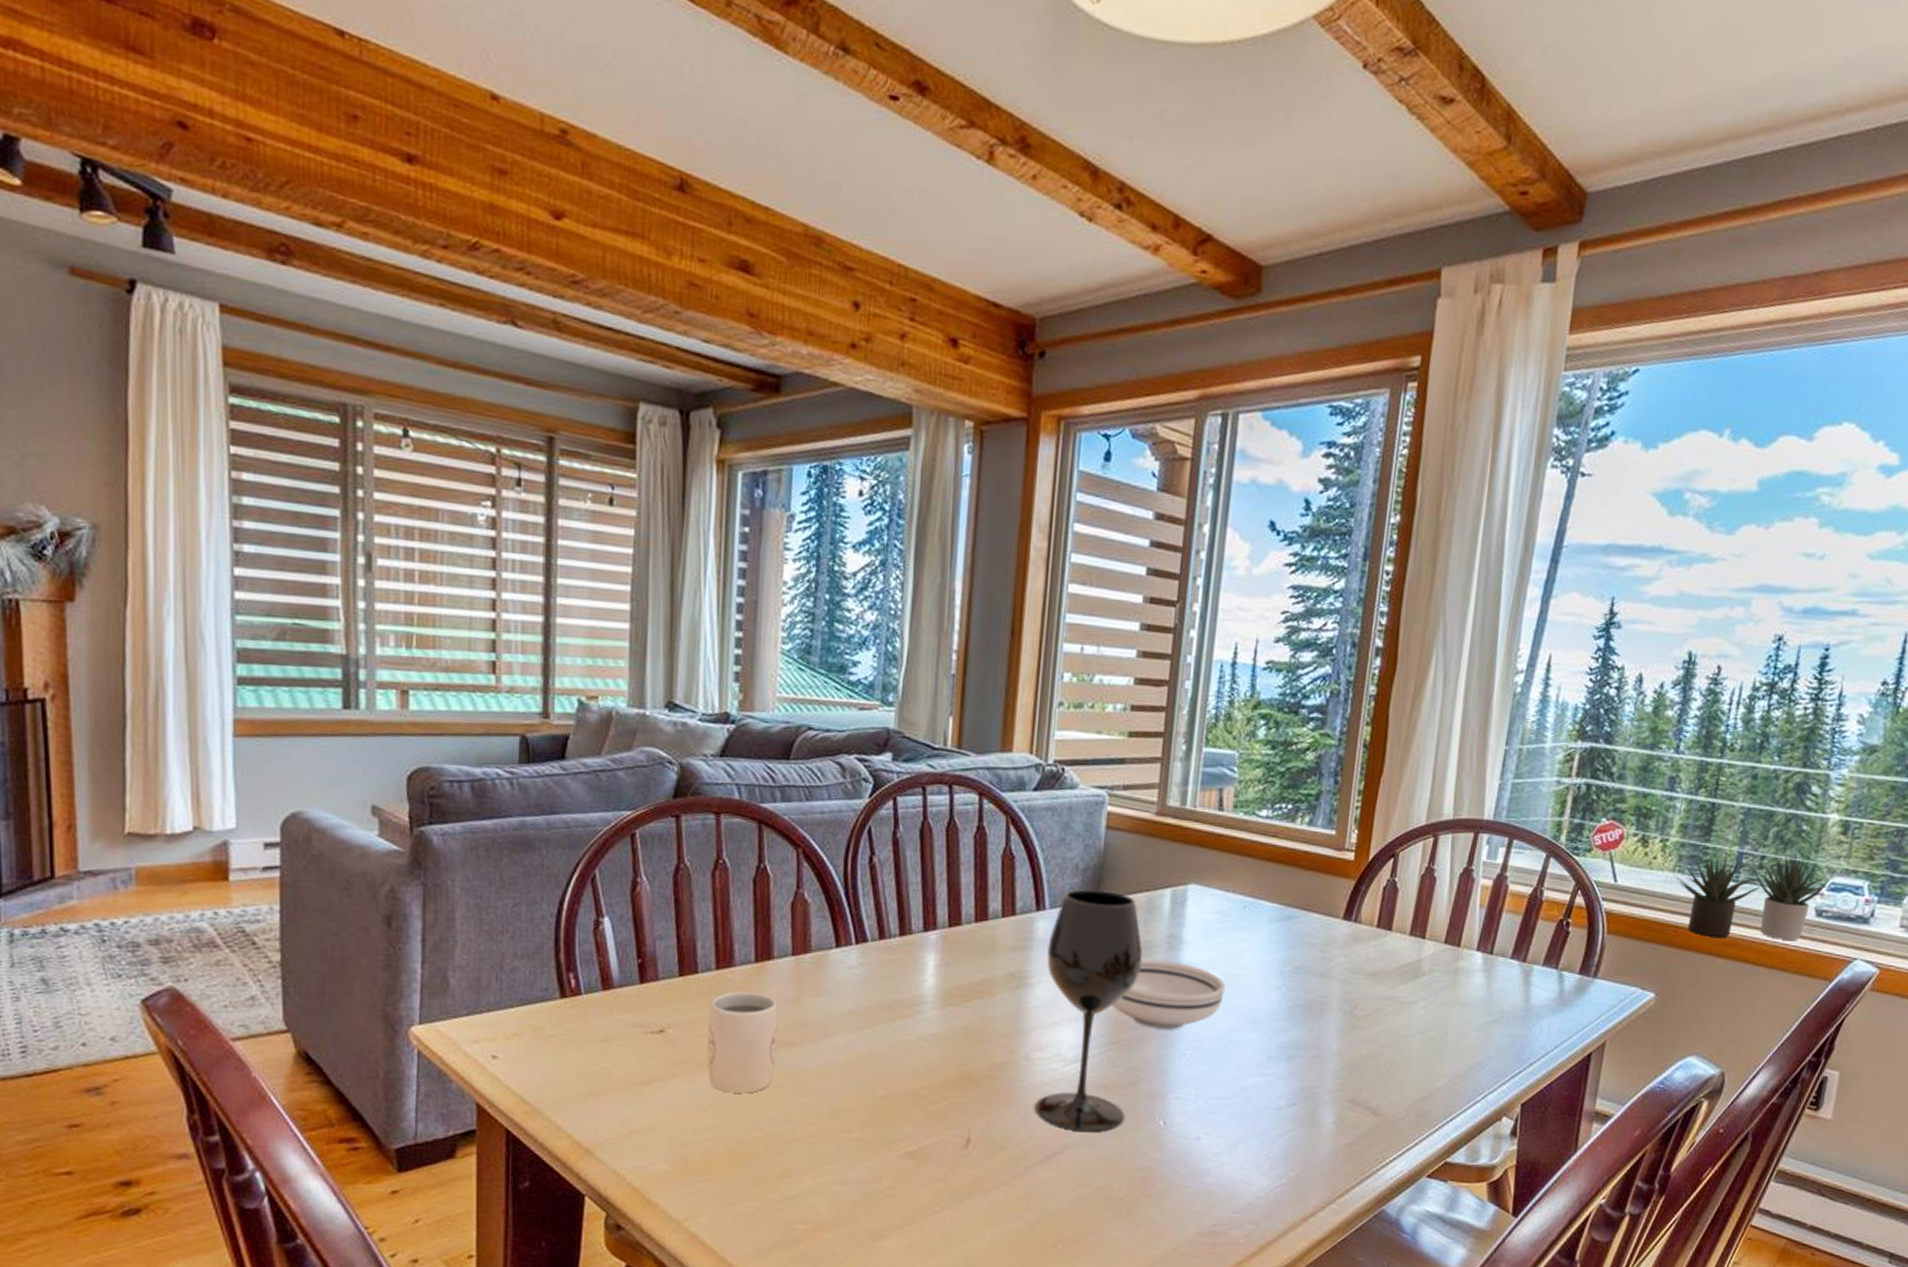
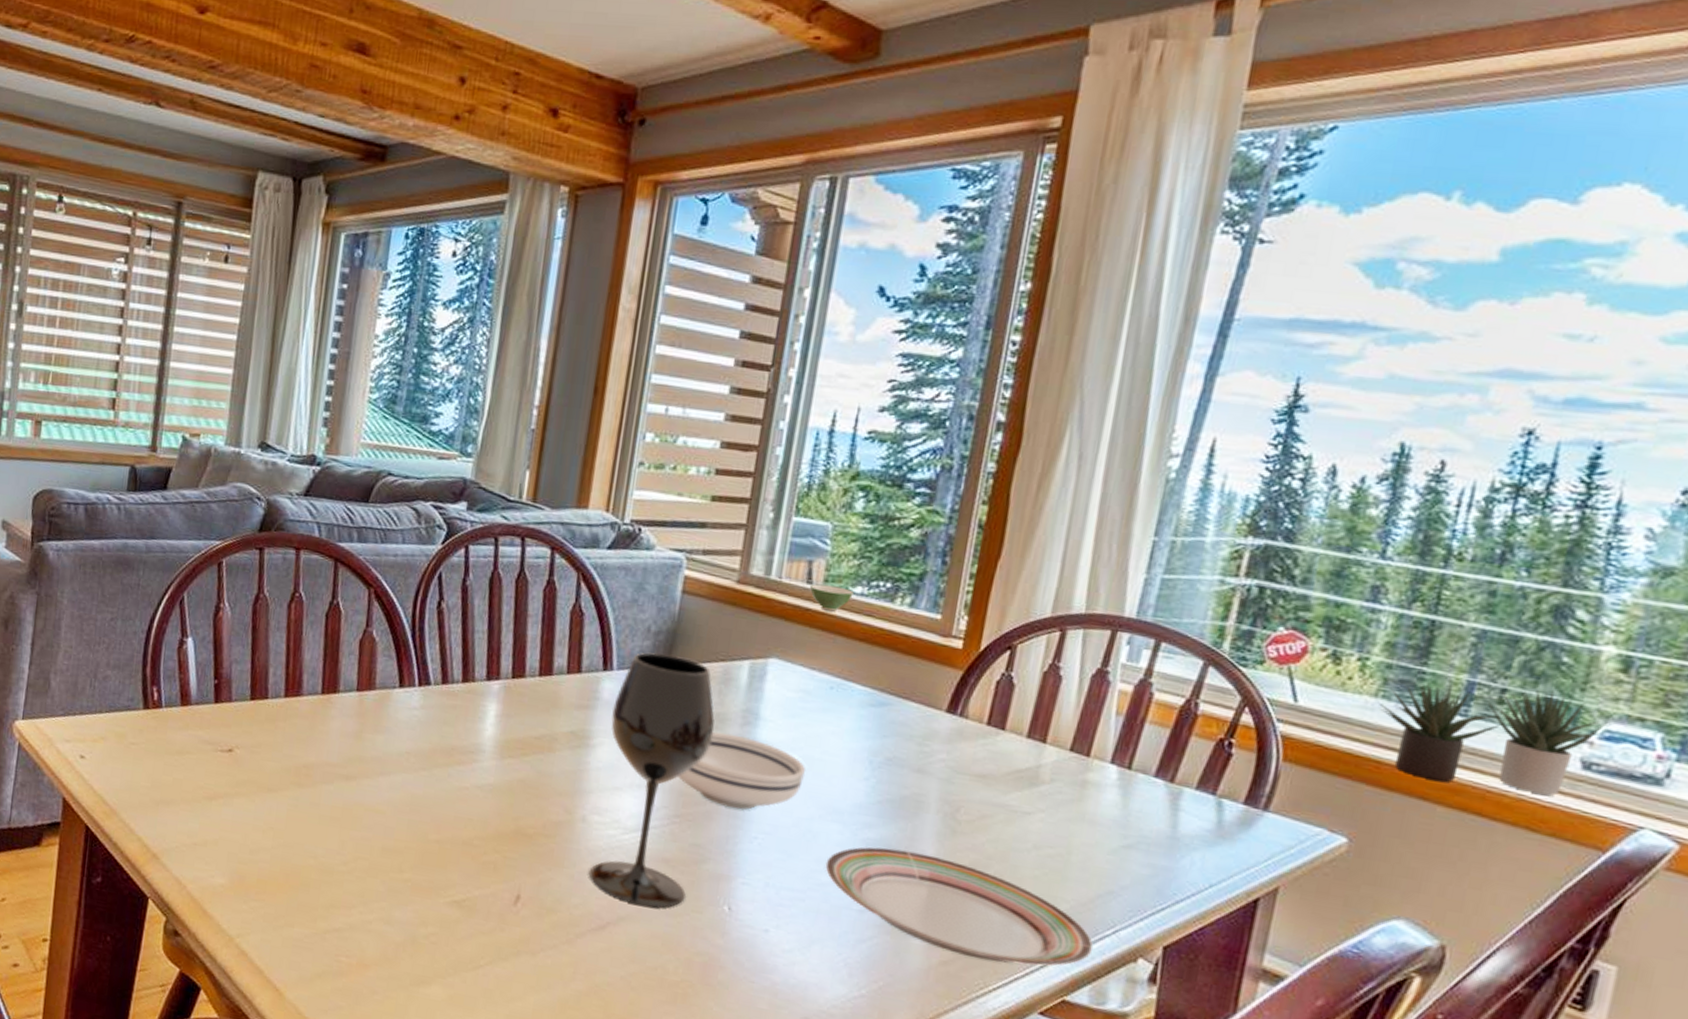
mug: present [707,992,778,1094] -> none [270,720,340,821]
bowl: none [1221,810,1260,835] -> present [809,583,854,612]
plate: none [1246,1048,1468,1138] -> present [825,846,1094,967]

